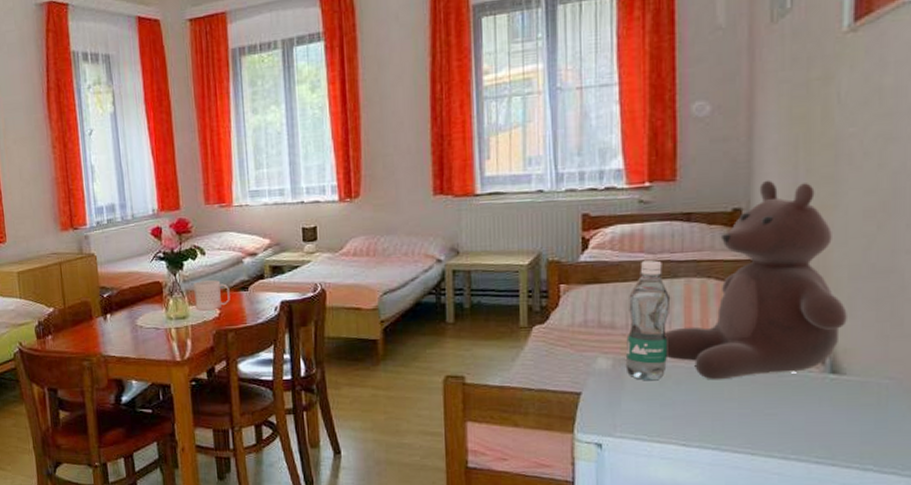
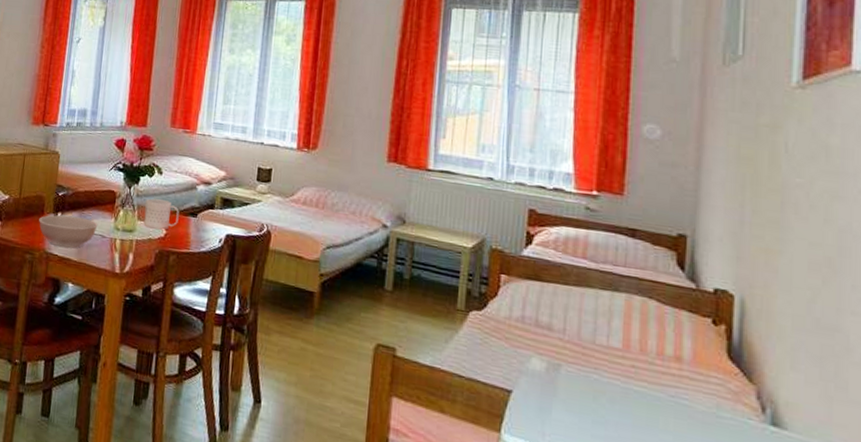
bowl: none [89,314,150,348] -> present [38,215,98,249]
bottle: present [625,260,671,381] -> none [559,268,611,394]
teddy bear: present [665,180,847,380] -> none [601,212,790,417]

